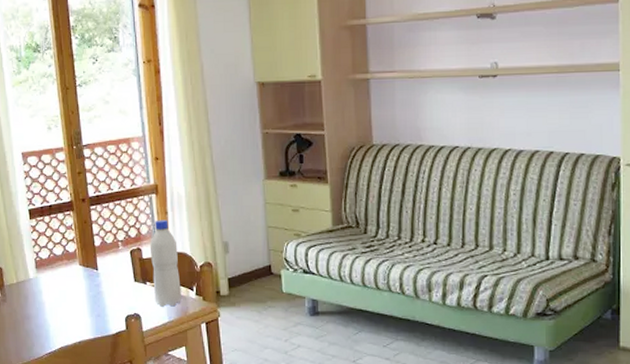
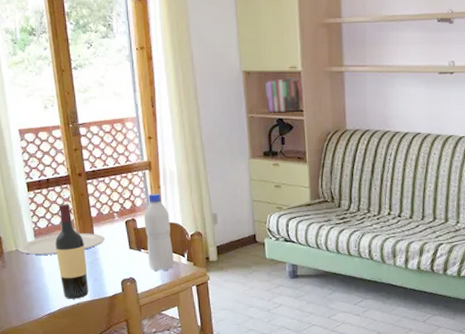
plate: none [19,264,108,288] -> present [18,233,105,255]
wine bottle: none [57,232,91,337] -> present [55,204,89,299]
books: none [282,87,327,128] -> present [265,77,306,113]

